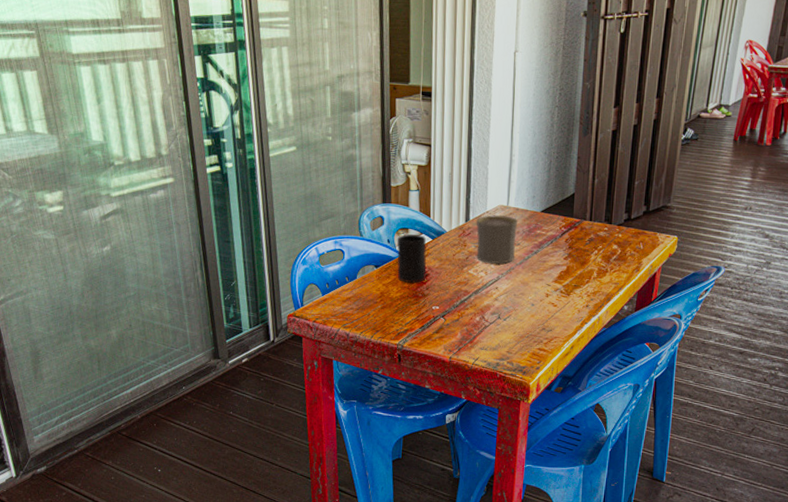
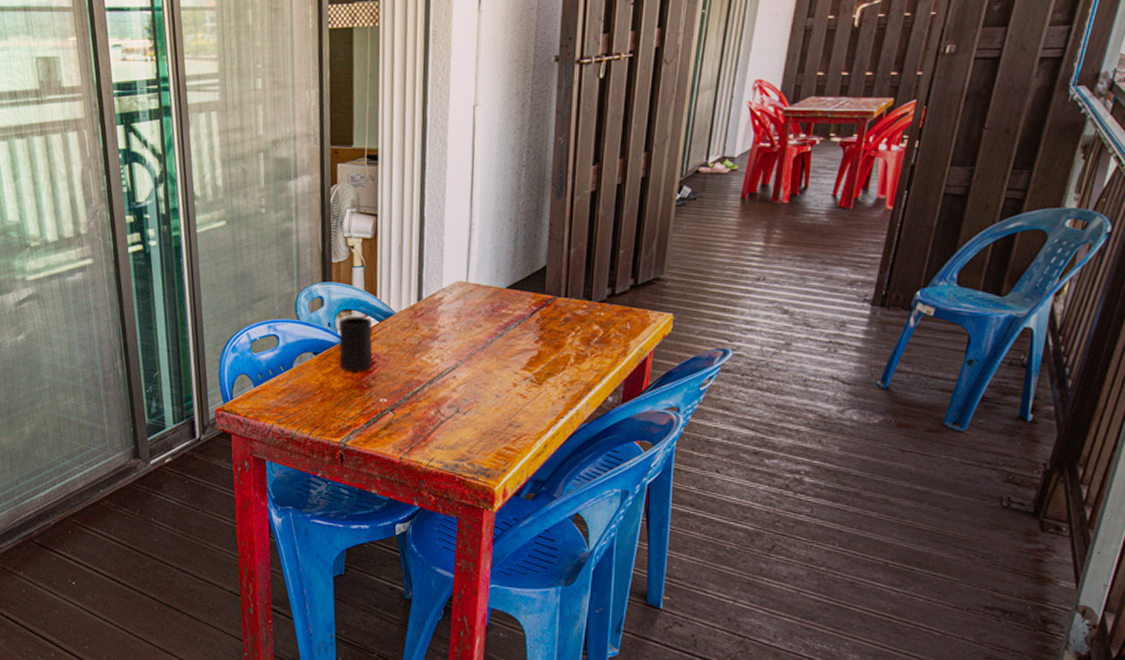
cup: present [476,215,518,264] -> none [430,293,480,349]

